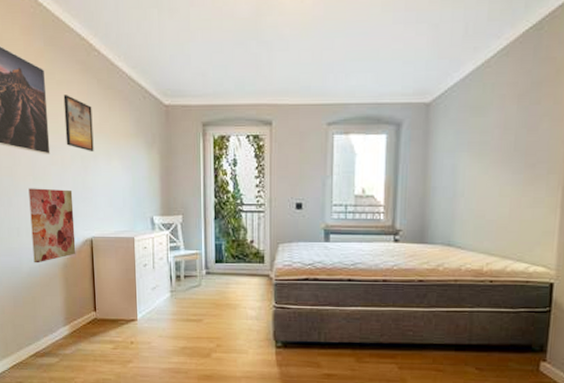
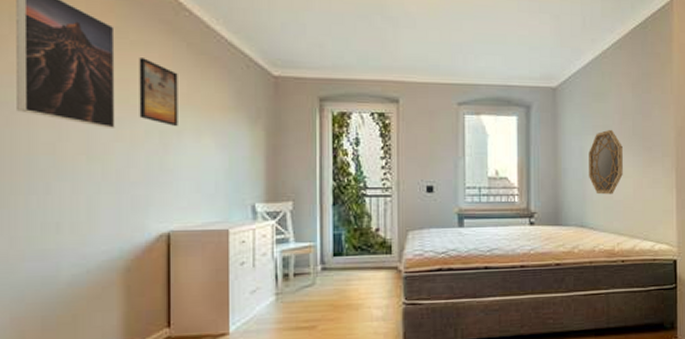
wall art: present [28,188,76,263] -> none [78,170,145,269]
home mirror: none [460,145,501,214] -> present [589,129,623,195]

